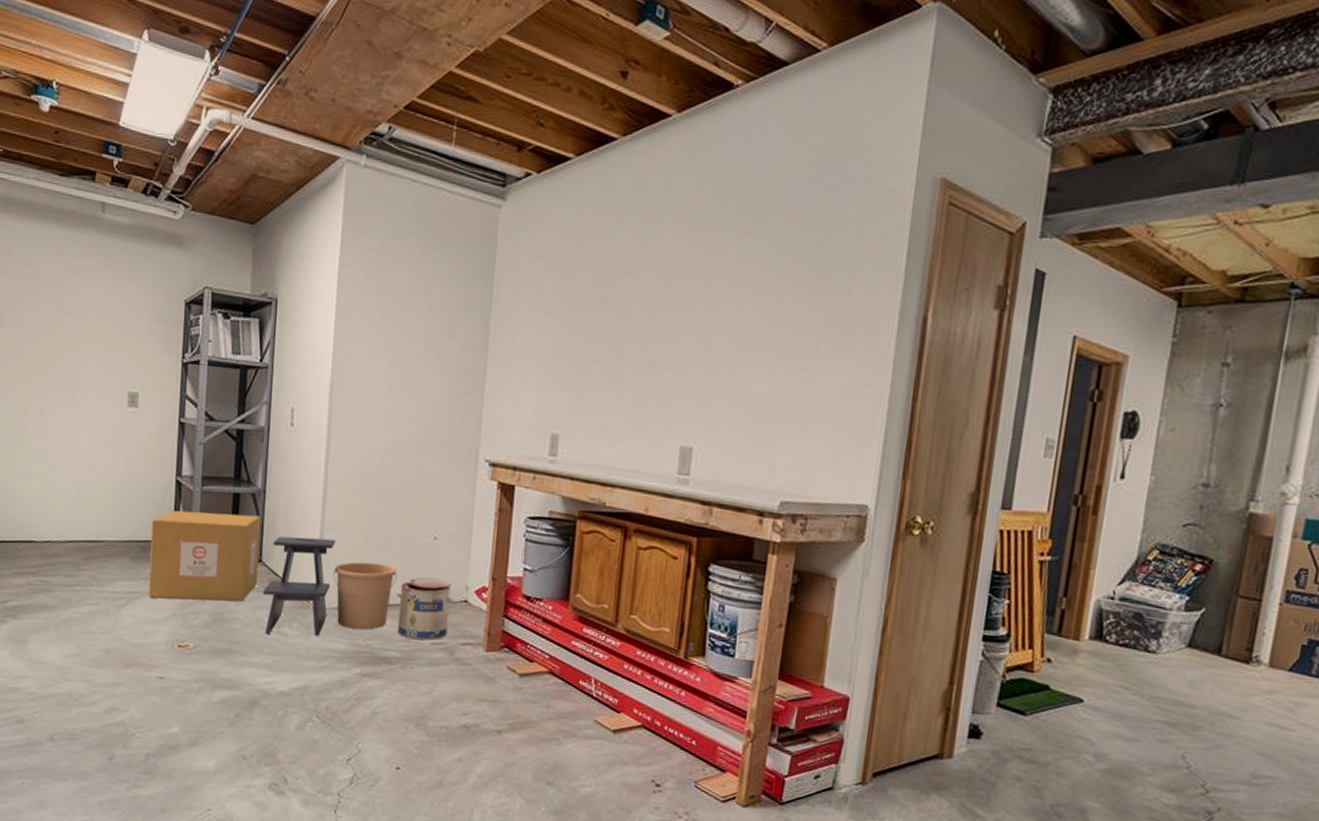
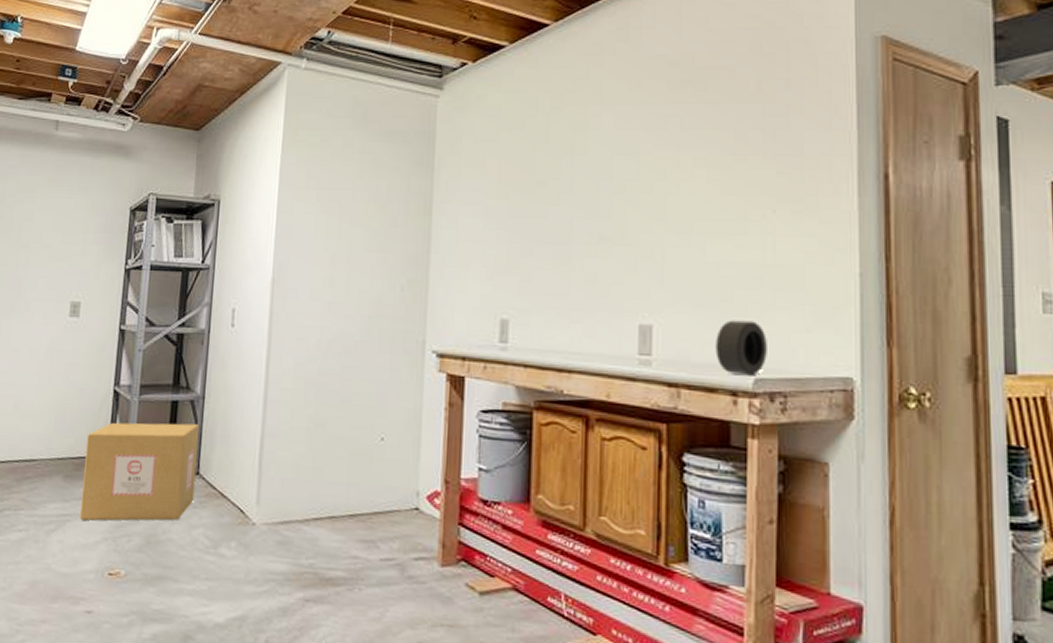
step stool: present [262,536,335,636] -> none [199,445,277,557]
bucket: present [333,561,397,630] -> none [274,469,342,547]
paint can: present [397,577,456,641] -> none [342,483,406,557]
duct tape: none [748,447,796,499] -> present [715,320,767,376]

